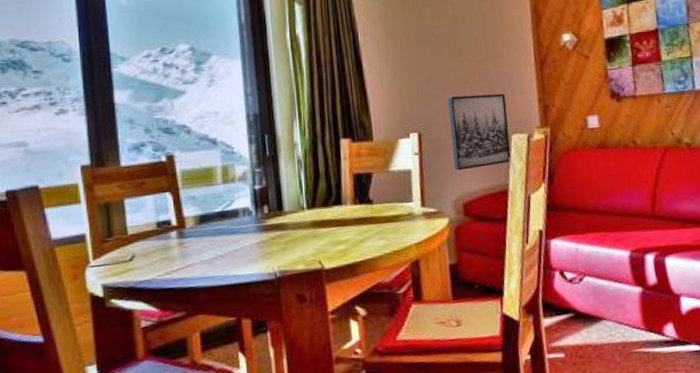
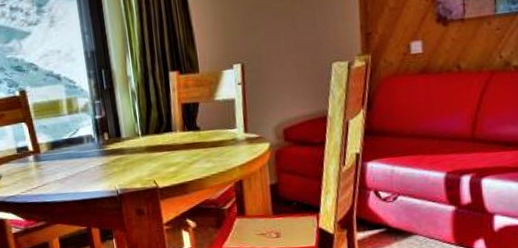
wall art: present [448,93,512,171] -> none [270,22,331,99]

